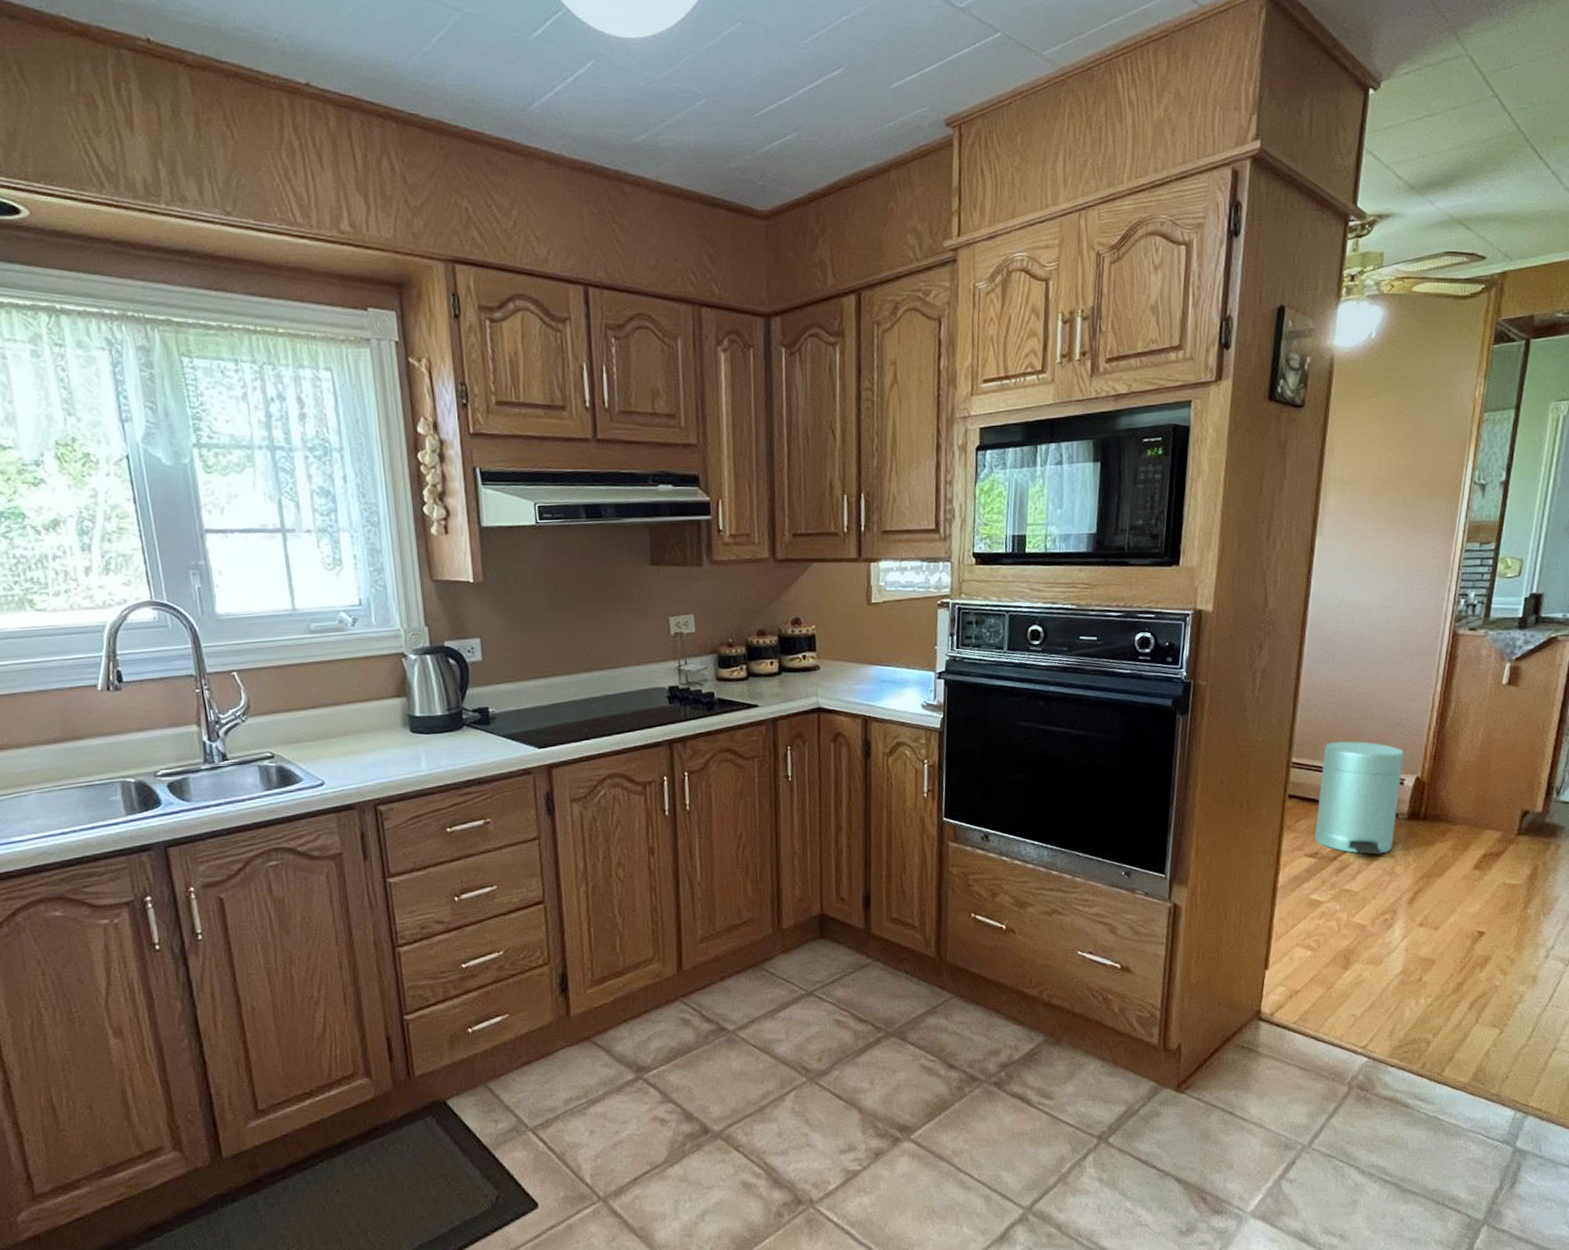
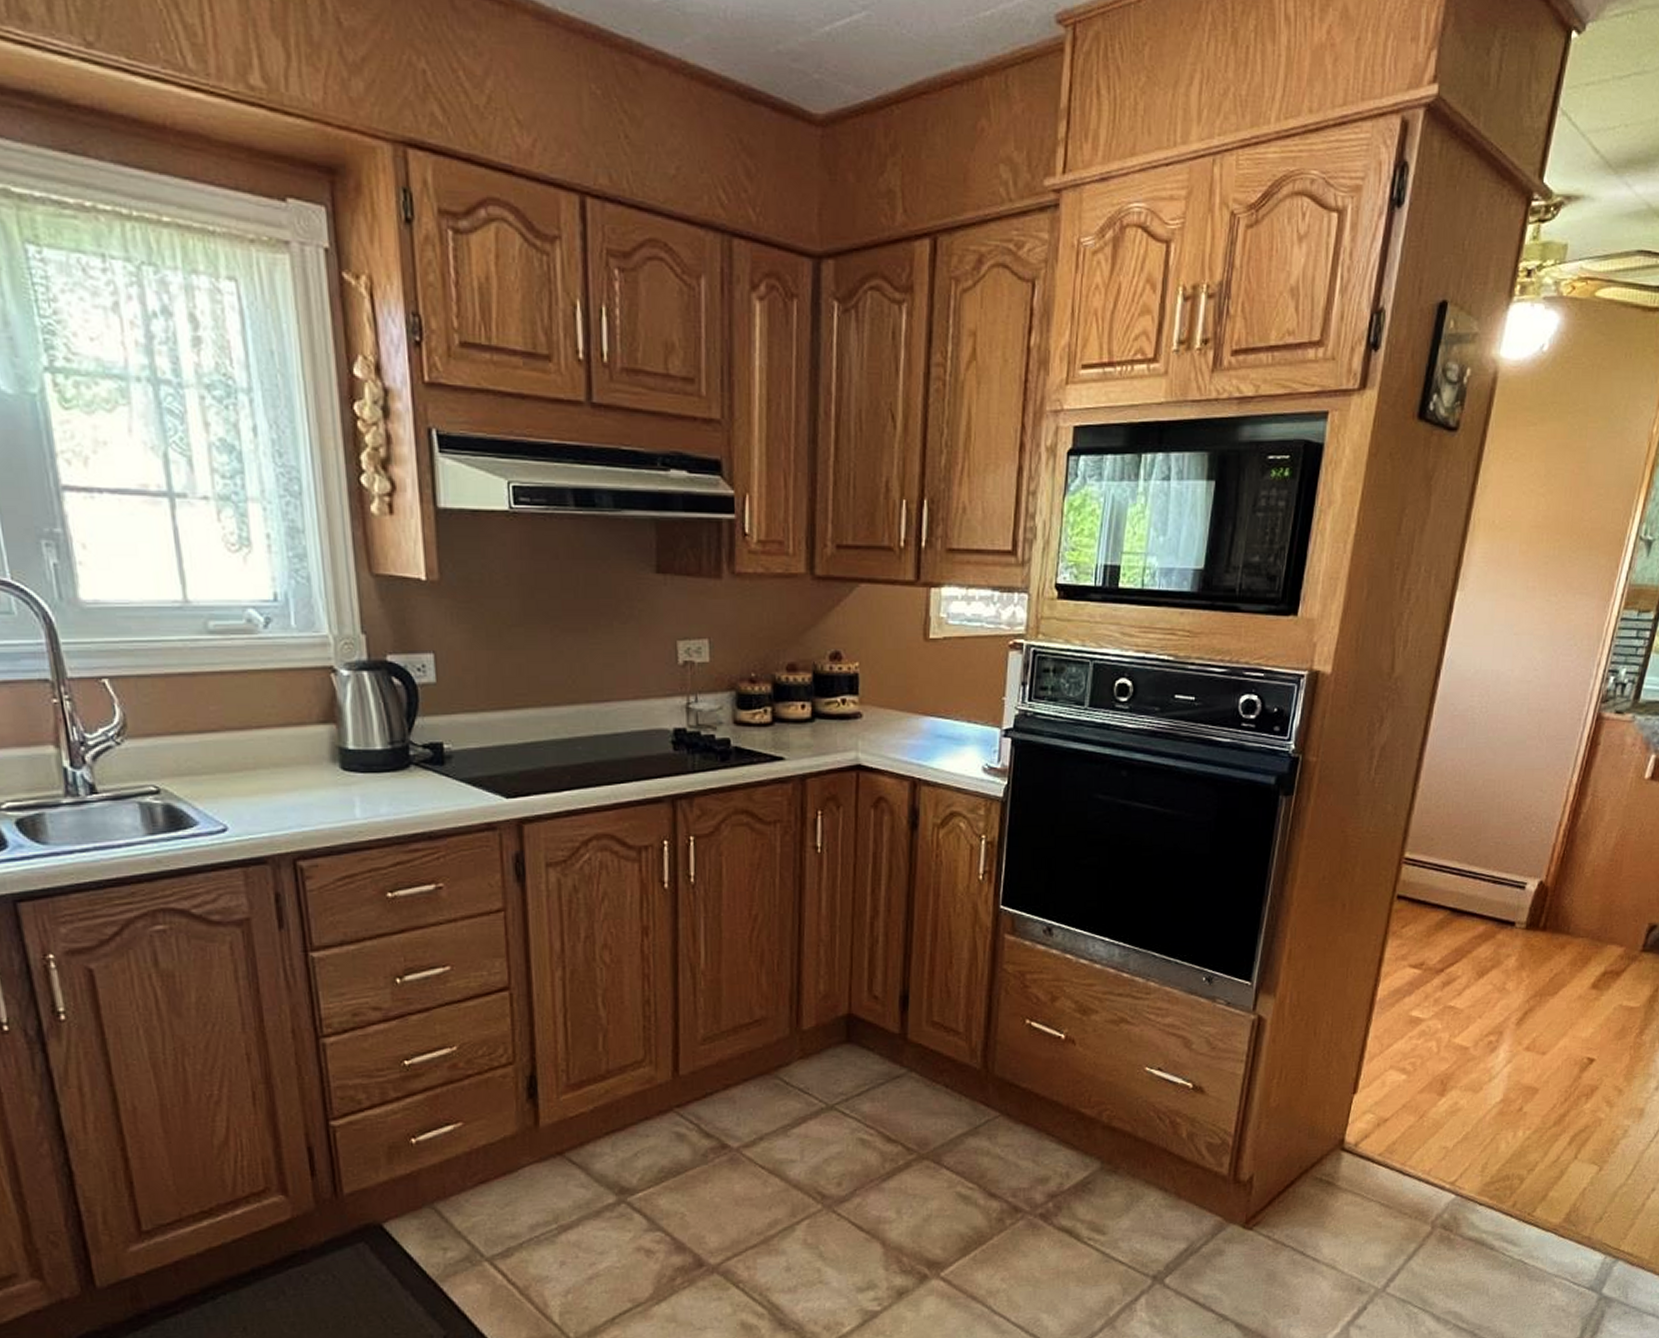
trash can: present [1315,741,1405,855] -> none [1422,835,1530,968]

